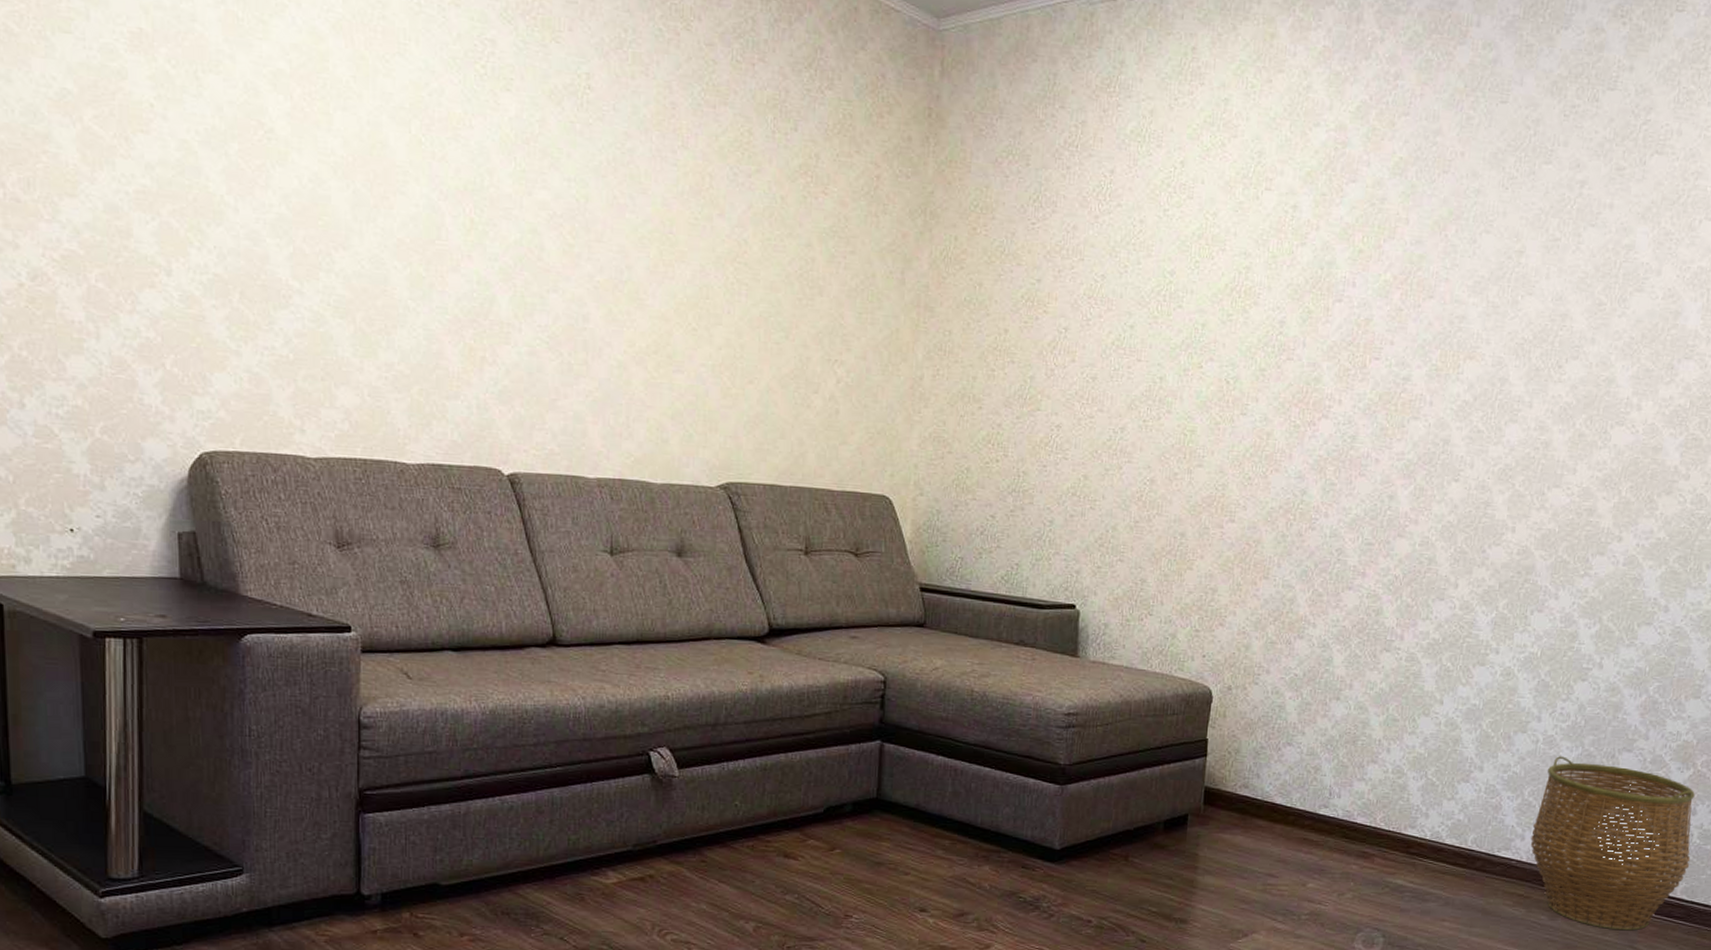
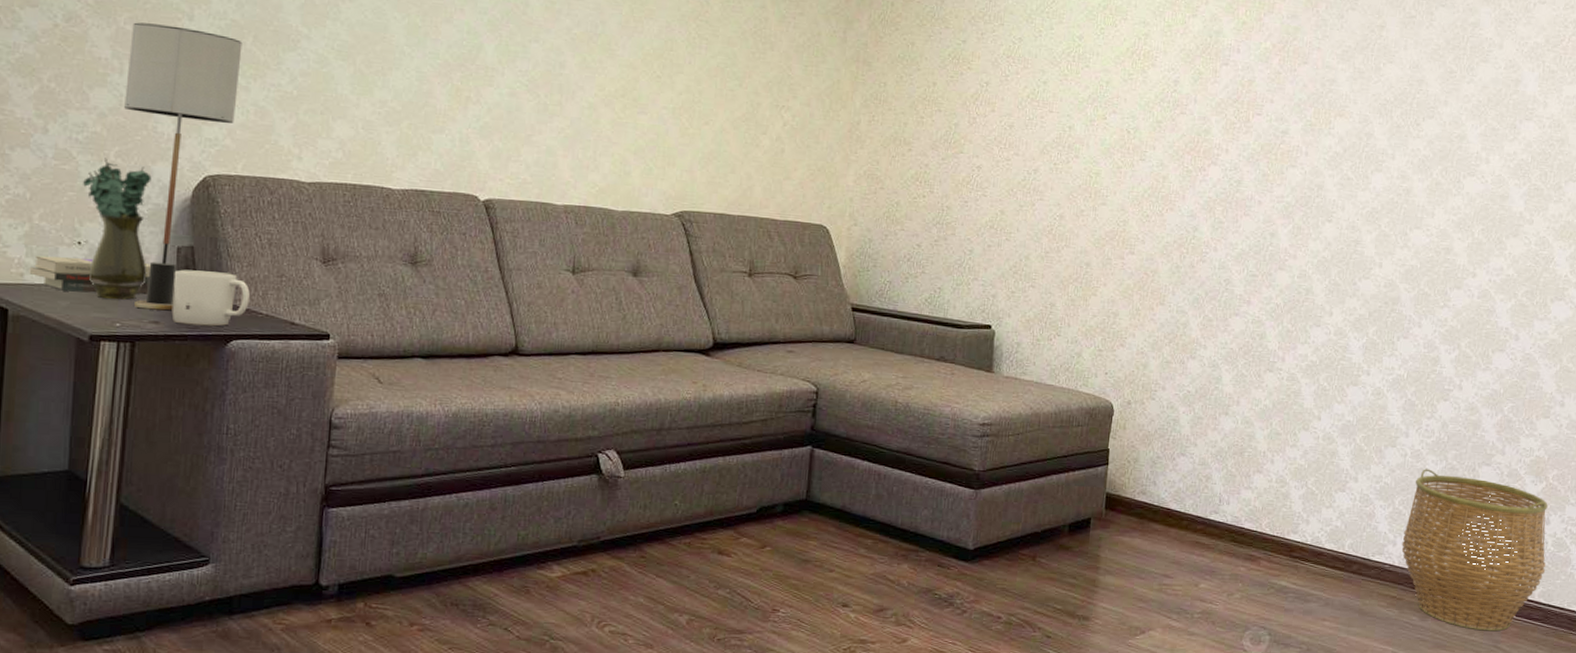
books: none [21,545,152,585] -> present [29,255,151,294]
vase: none [69,434,148,592] -> present [83,158,152,300]
table lamp: none [104,279,229,604] -> present [124,22,243,311]
mug: none [177,557,261,620] -> present [171,269,250,327]

